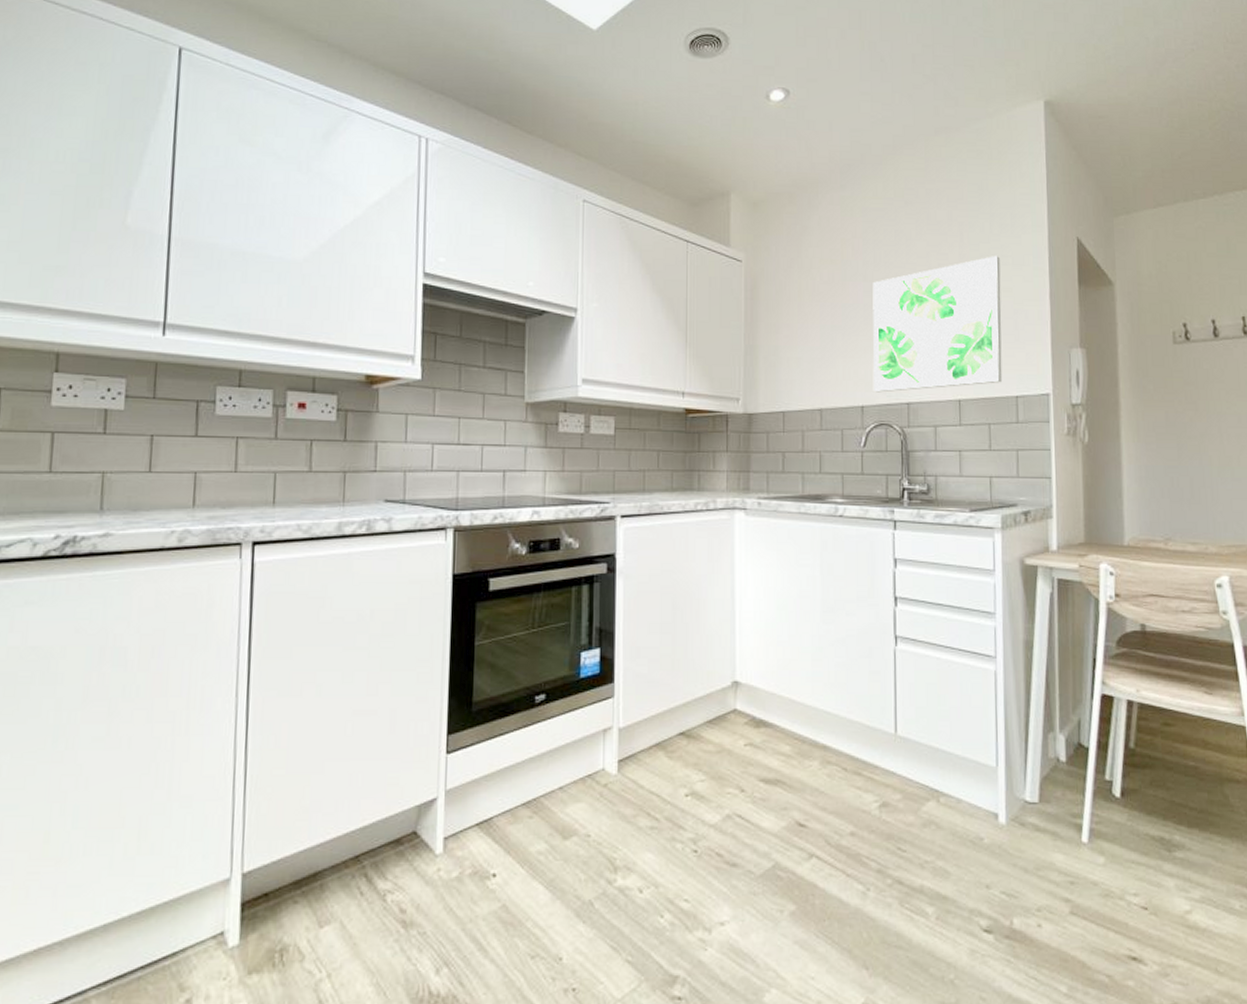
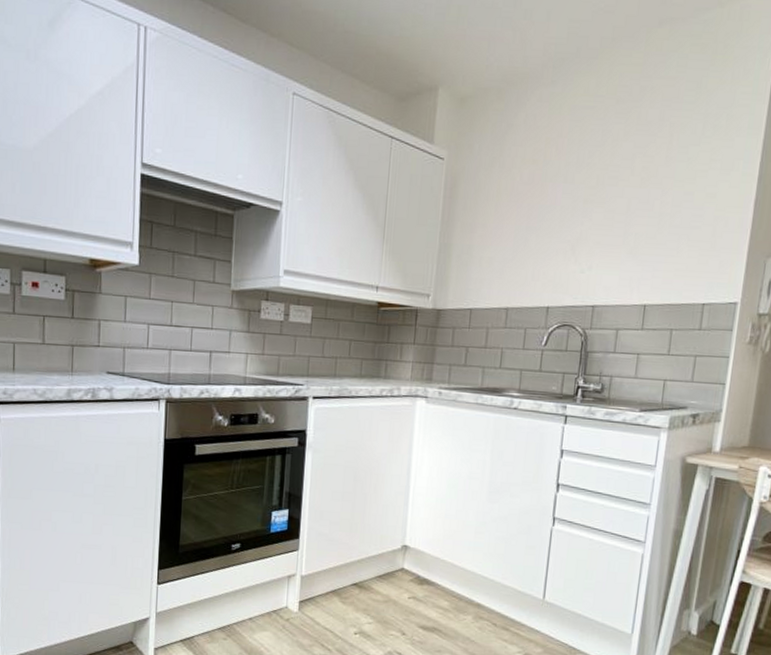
wall art: present [872,256,1003,393] -> none [560,159,708,295]

